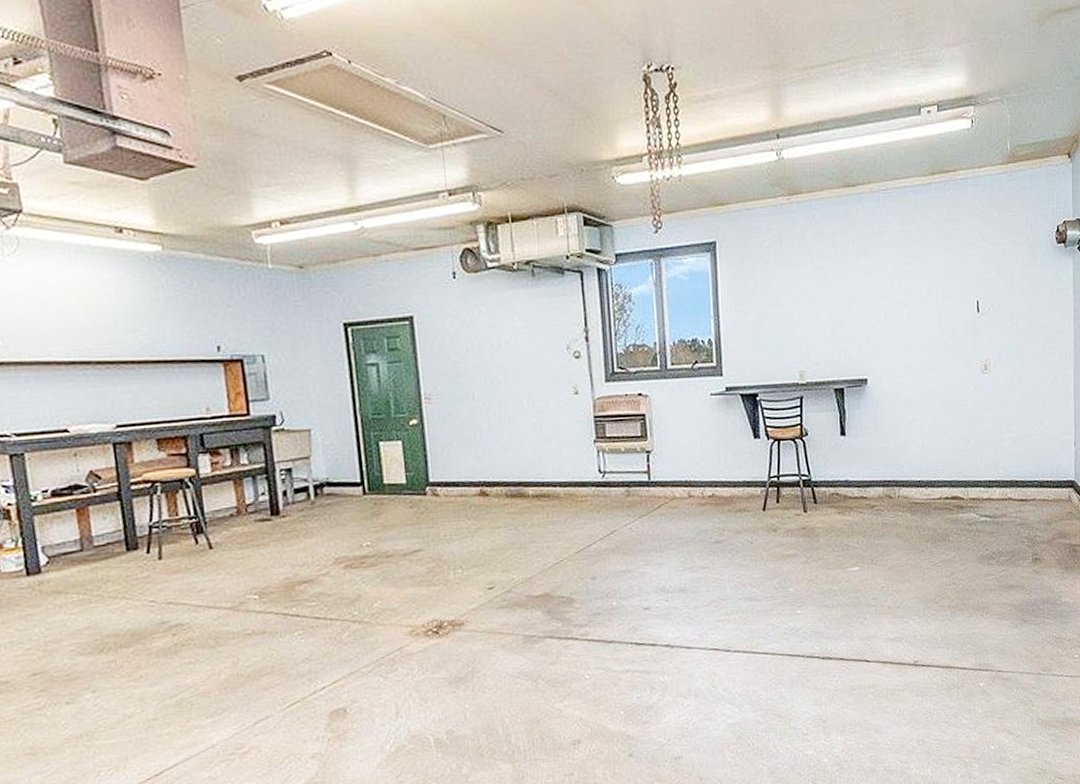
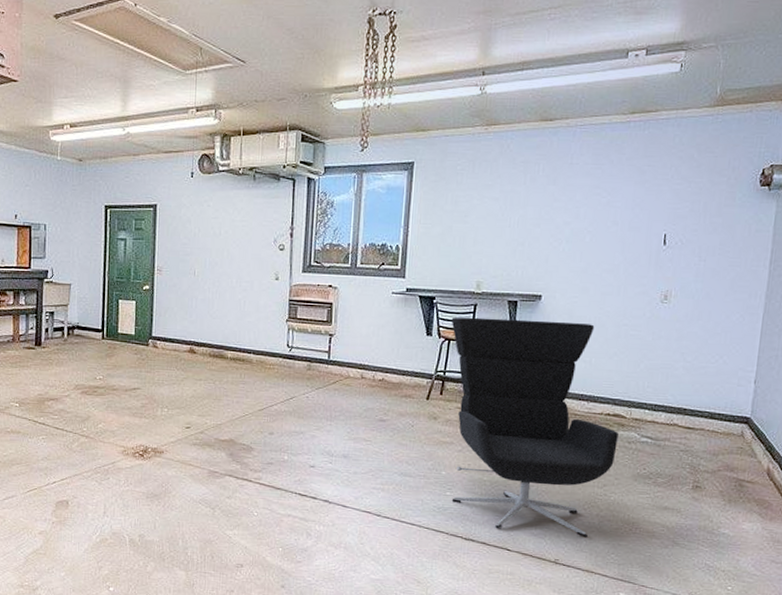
office chair: none [778,404,959,641] -> present [451,317,619,538]

